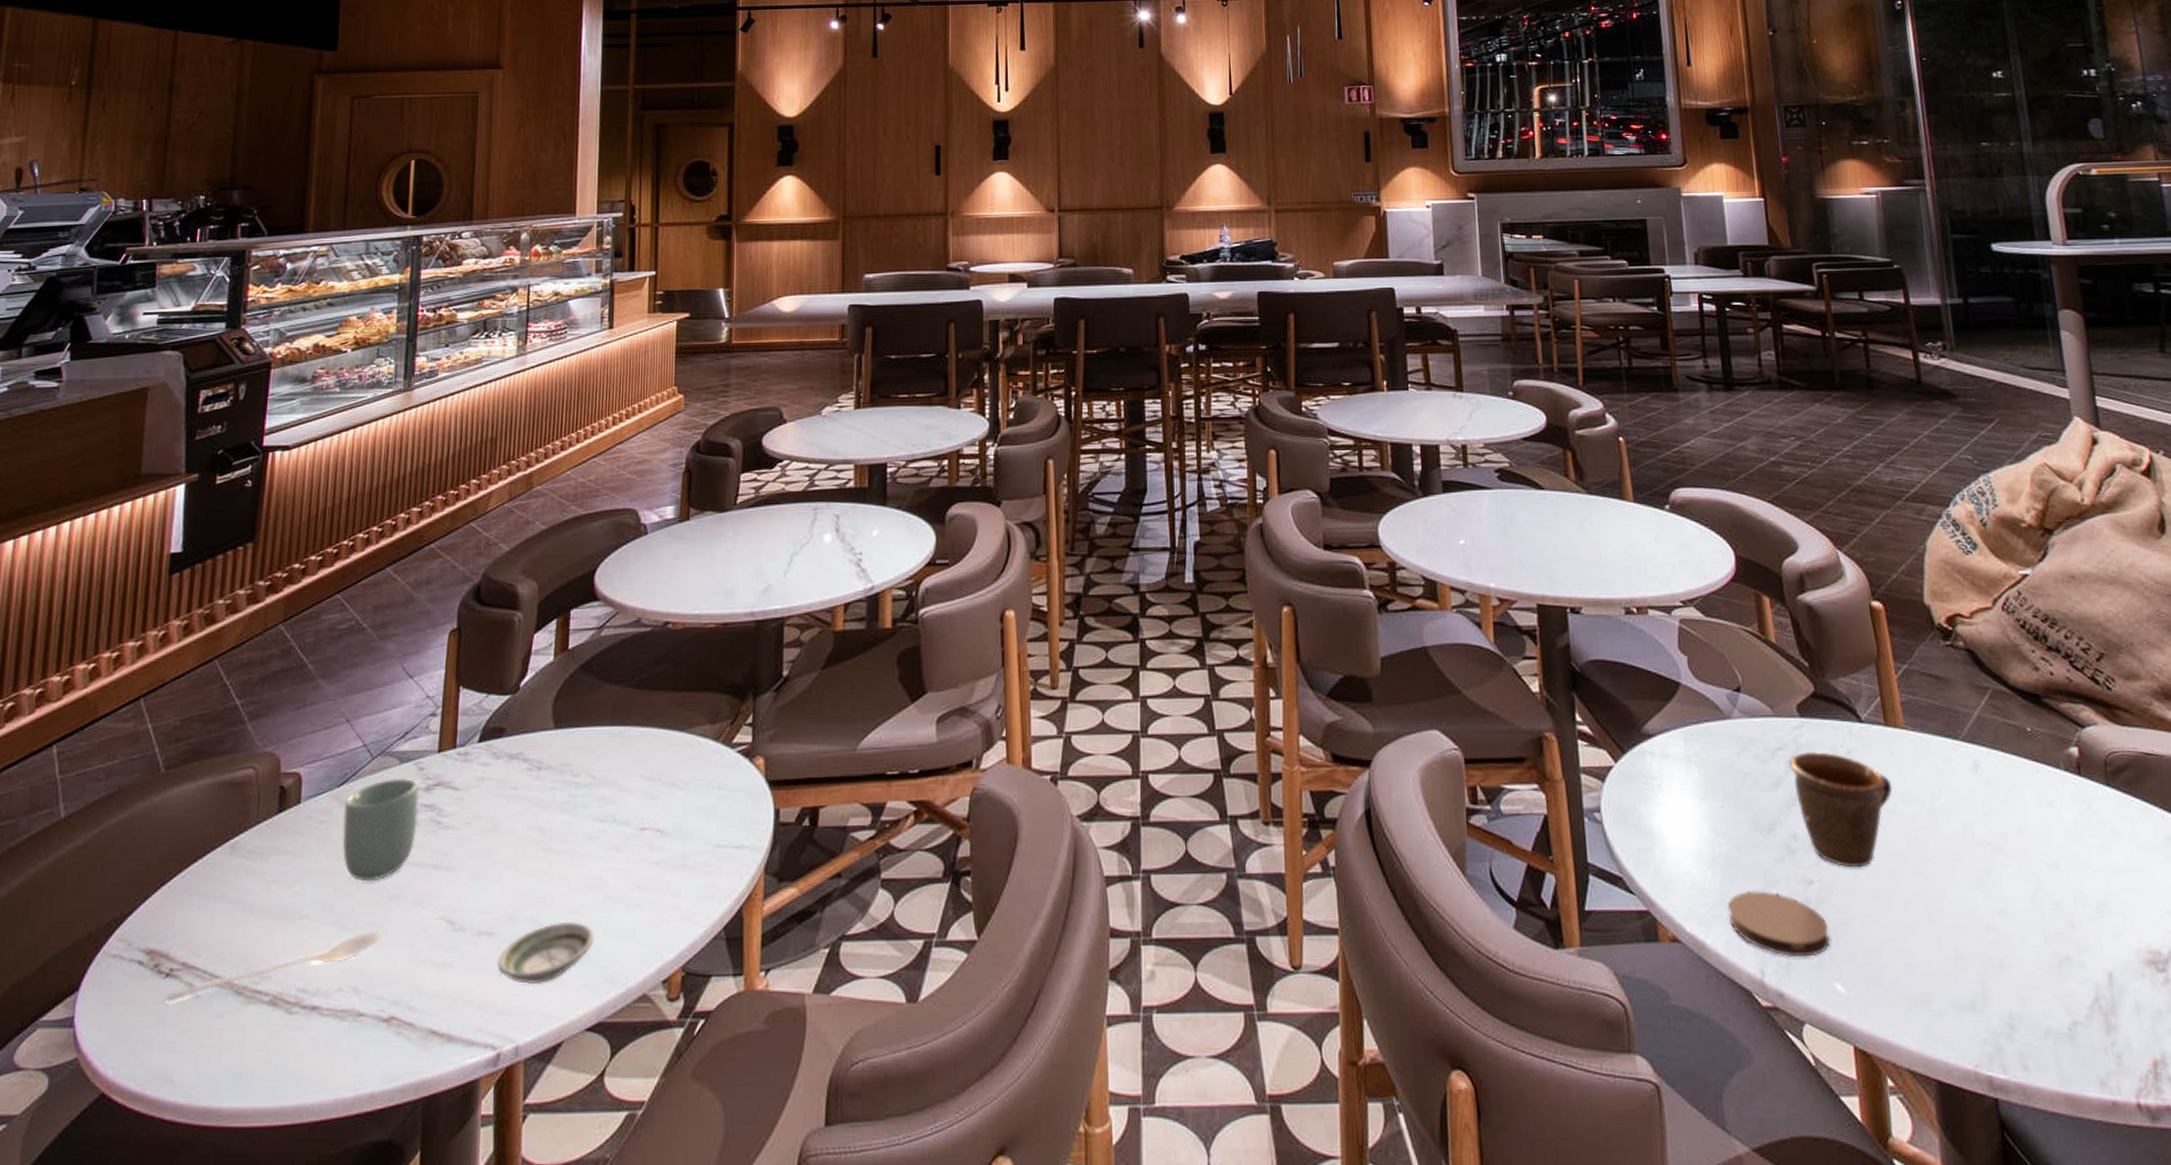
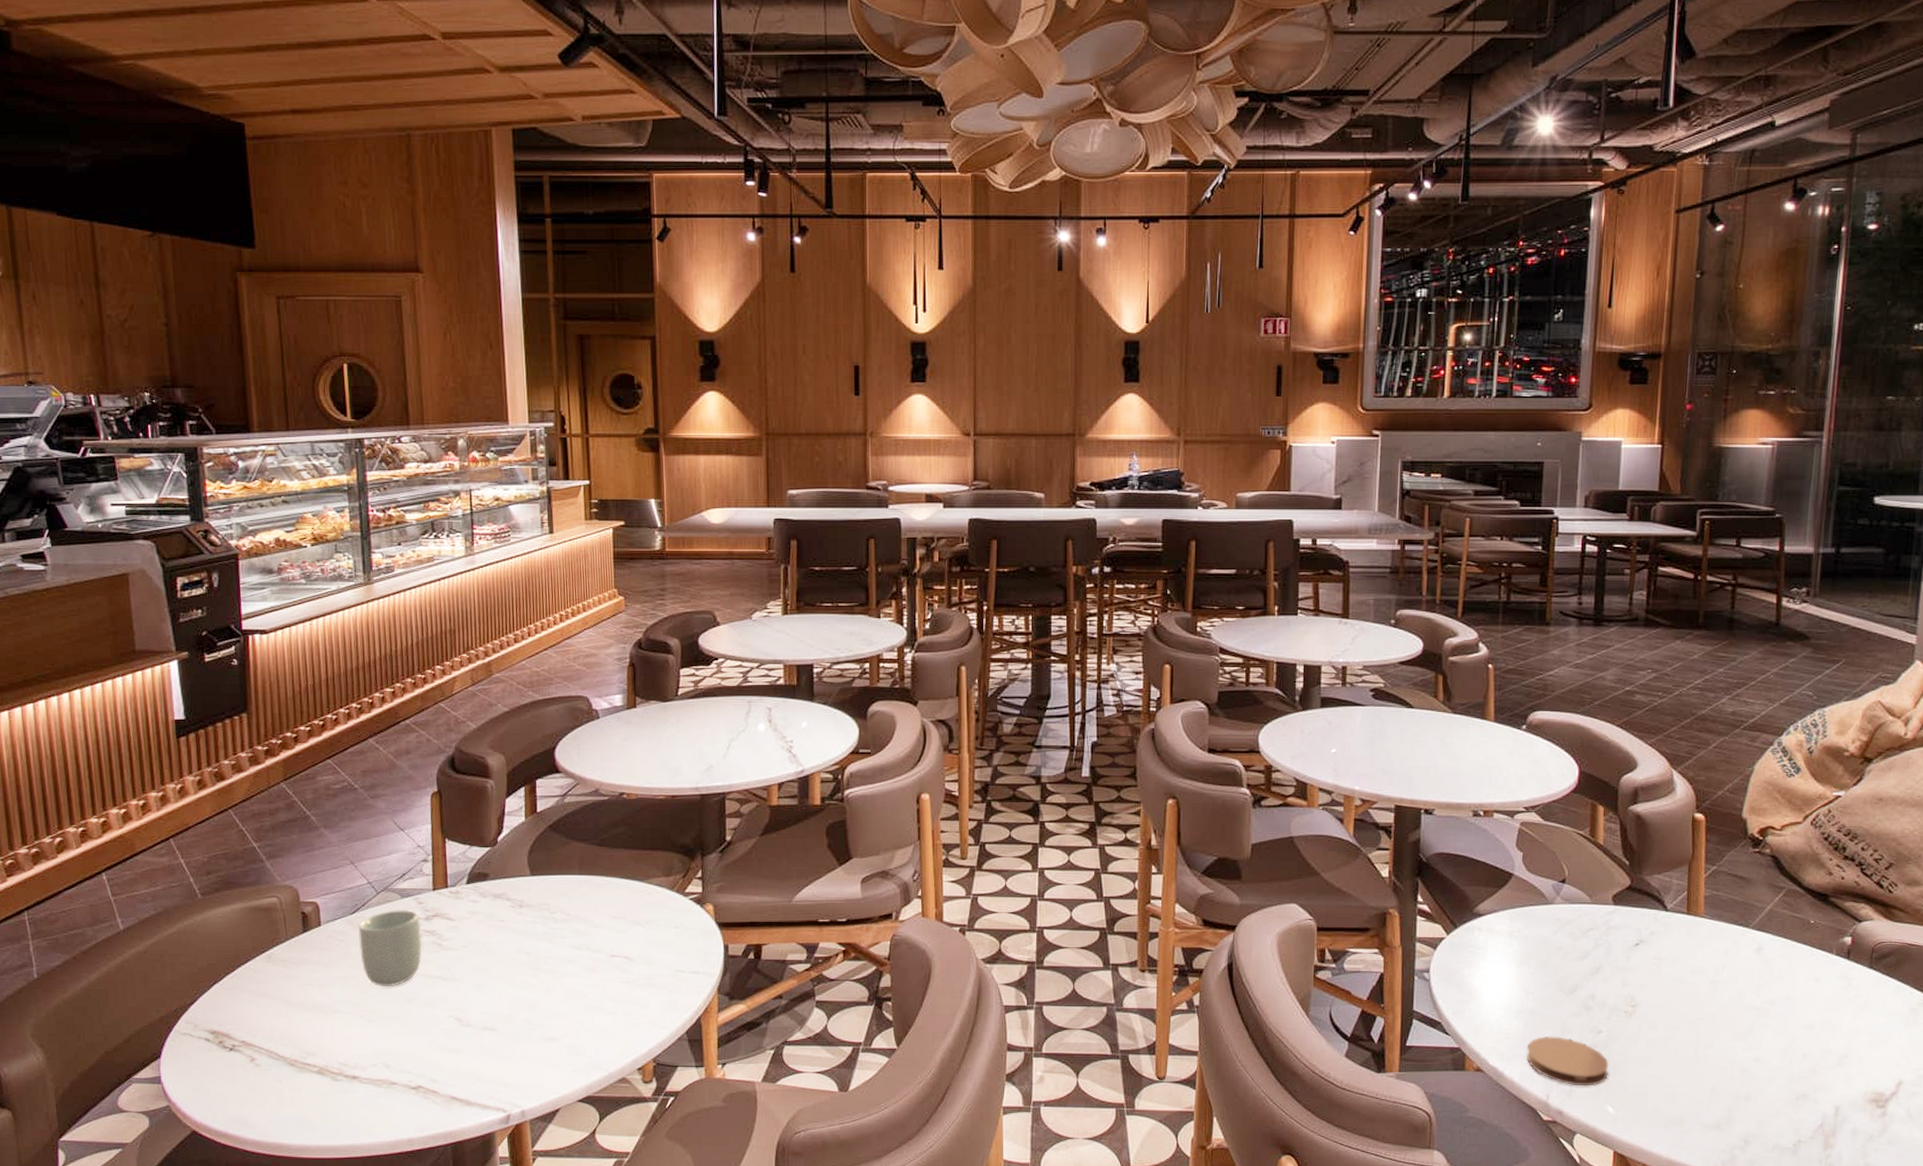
stirrer: present [164,931,382,1003] -> none [231,1024,403,1069]
saucer: present [497,921,595,985] -> none [501,1022,579,1068]
mug: present [1789,750,1893,868] -> none [1598,932,1684,1023]

